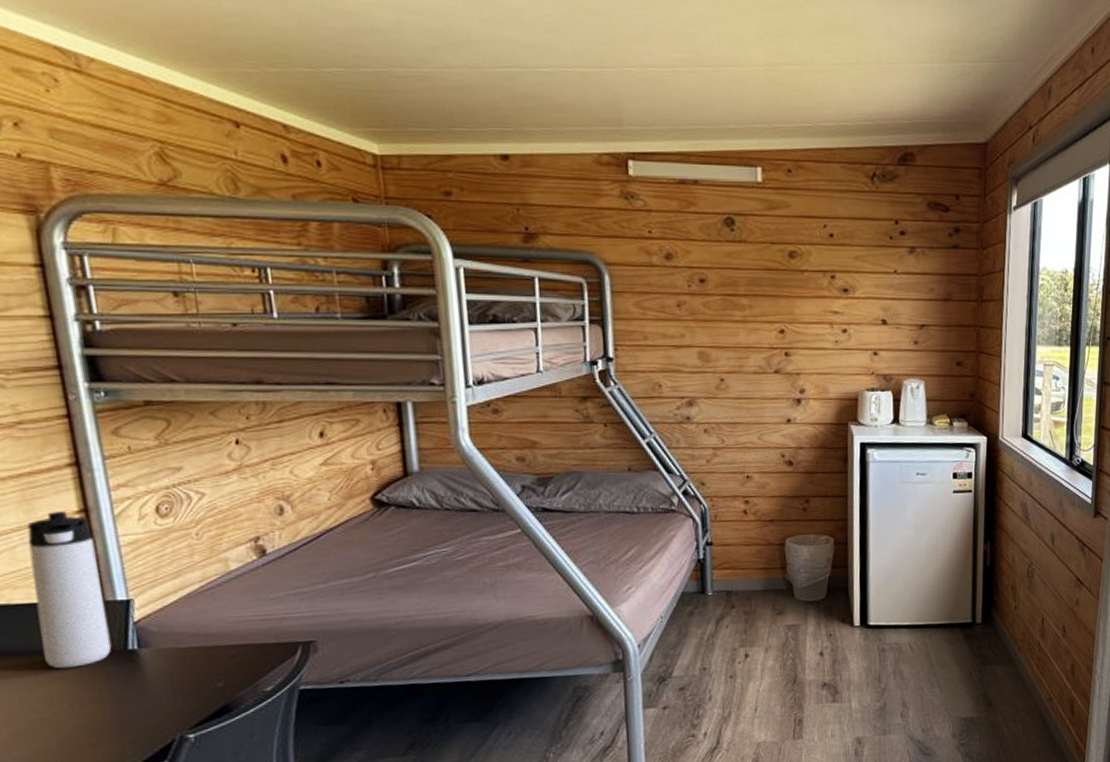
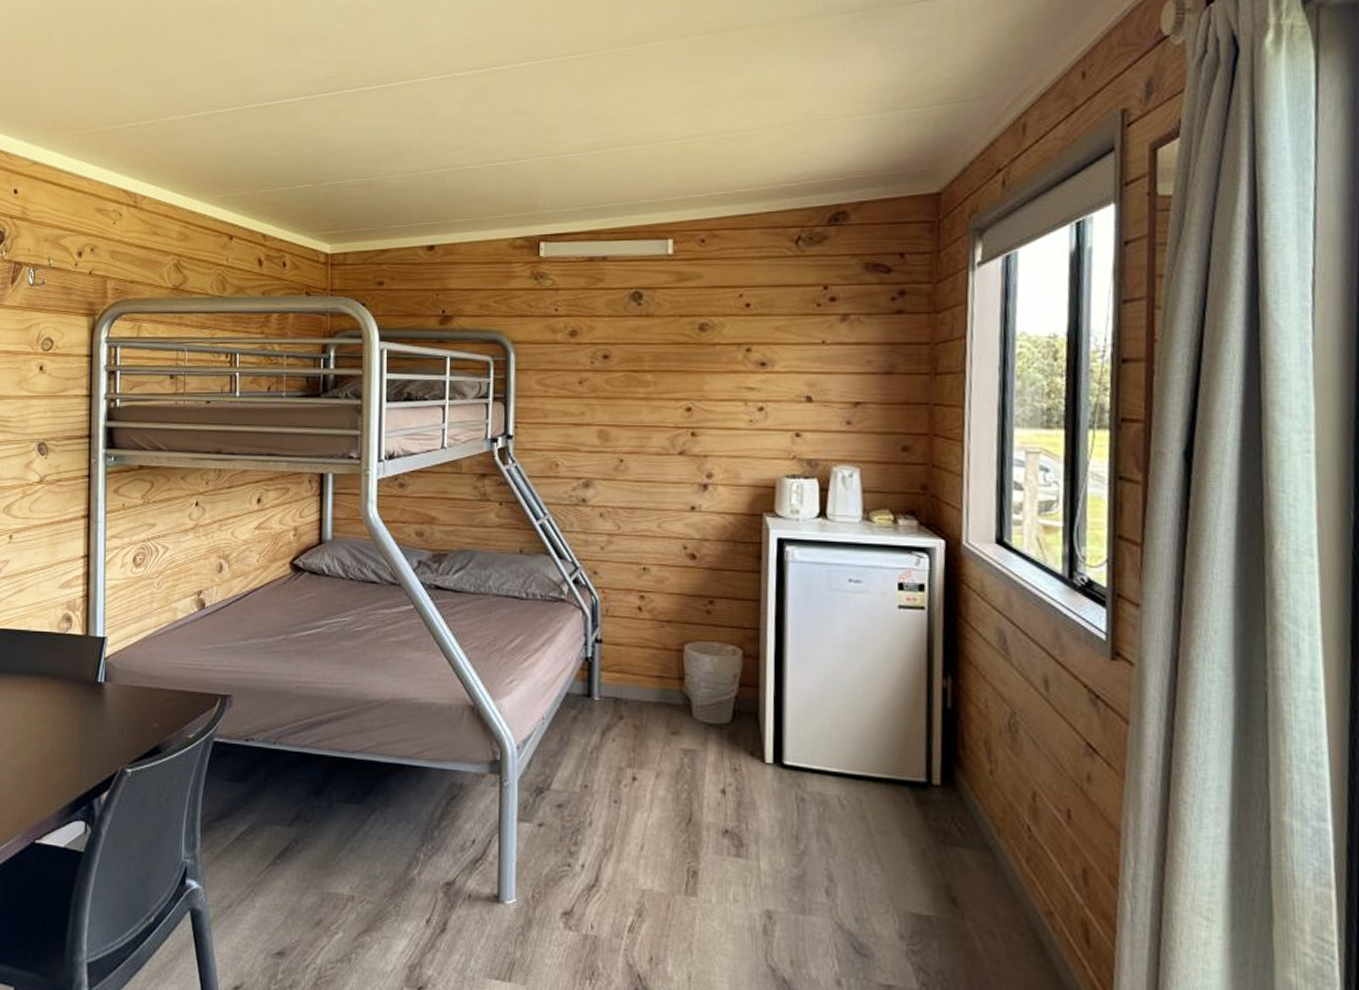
thermos bottle: present [27,511,112,669] -> none [42,555,89,692]

